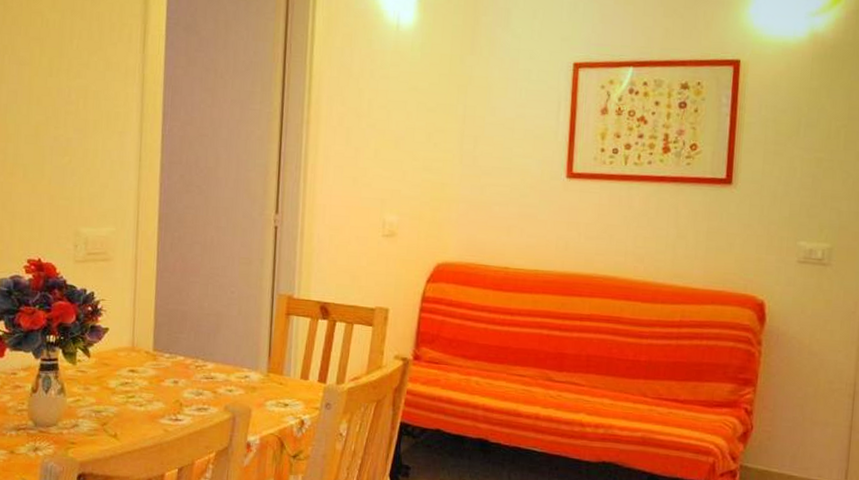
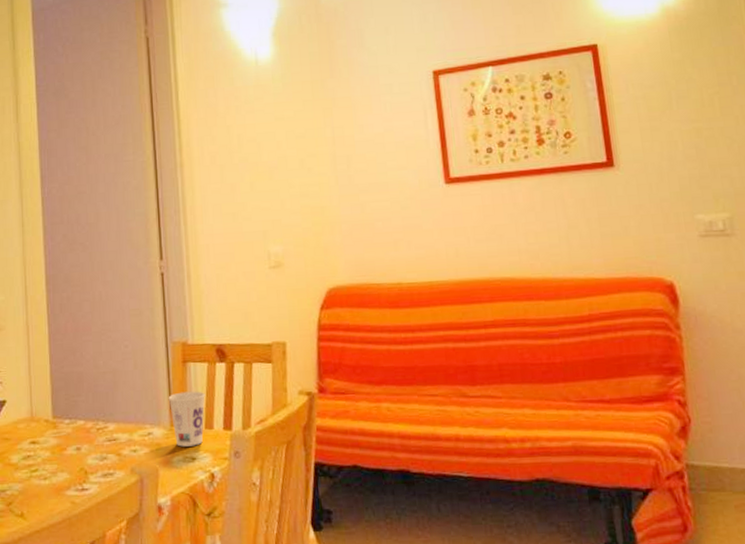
cup: none [268,342,305,394] -> present [168,391,205,447]

